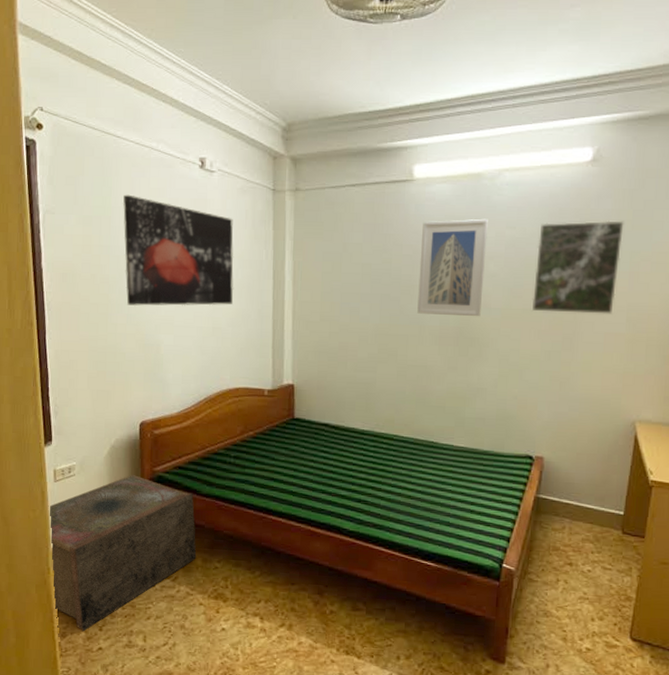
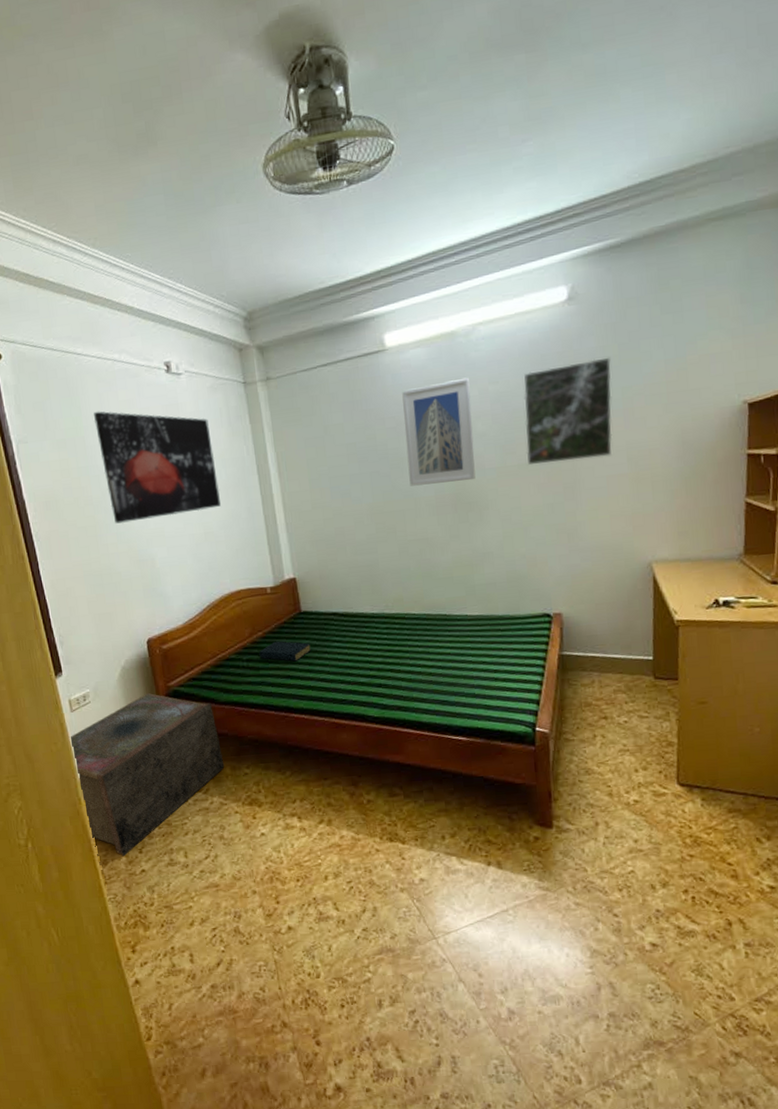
hardback book: none [247,442,298,465] -> present [259,641,311,662]

